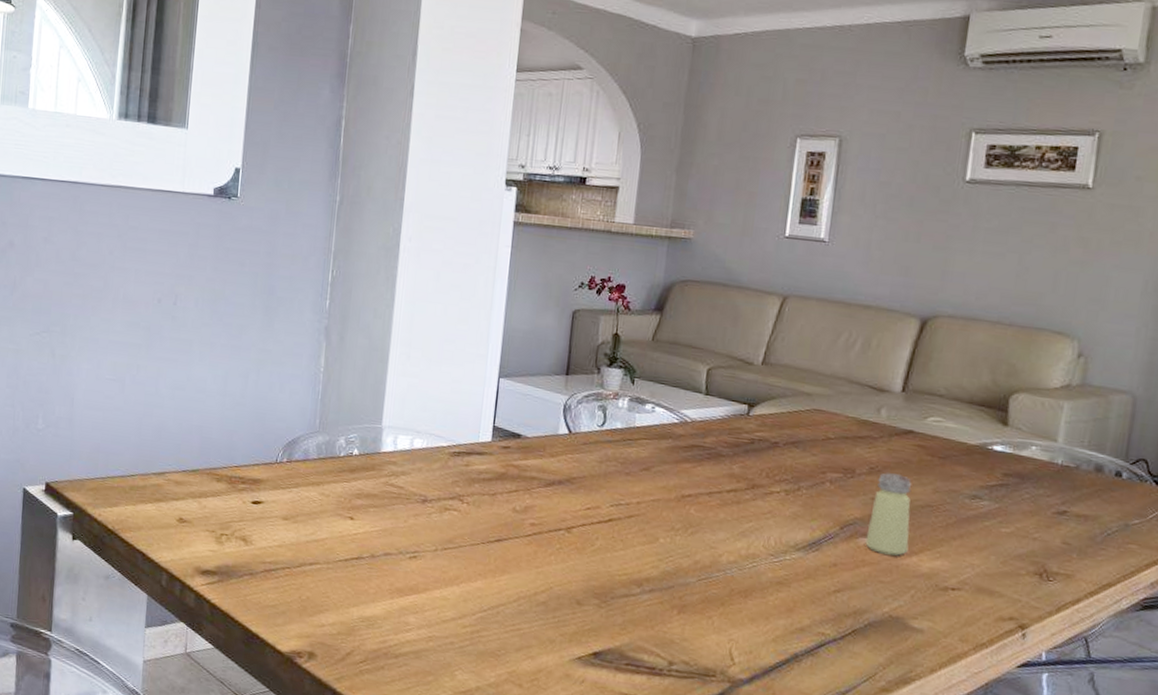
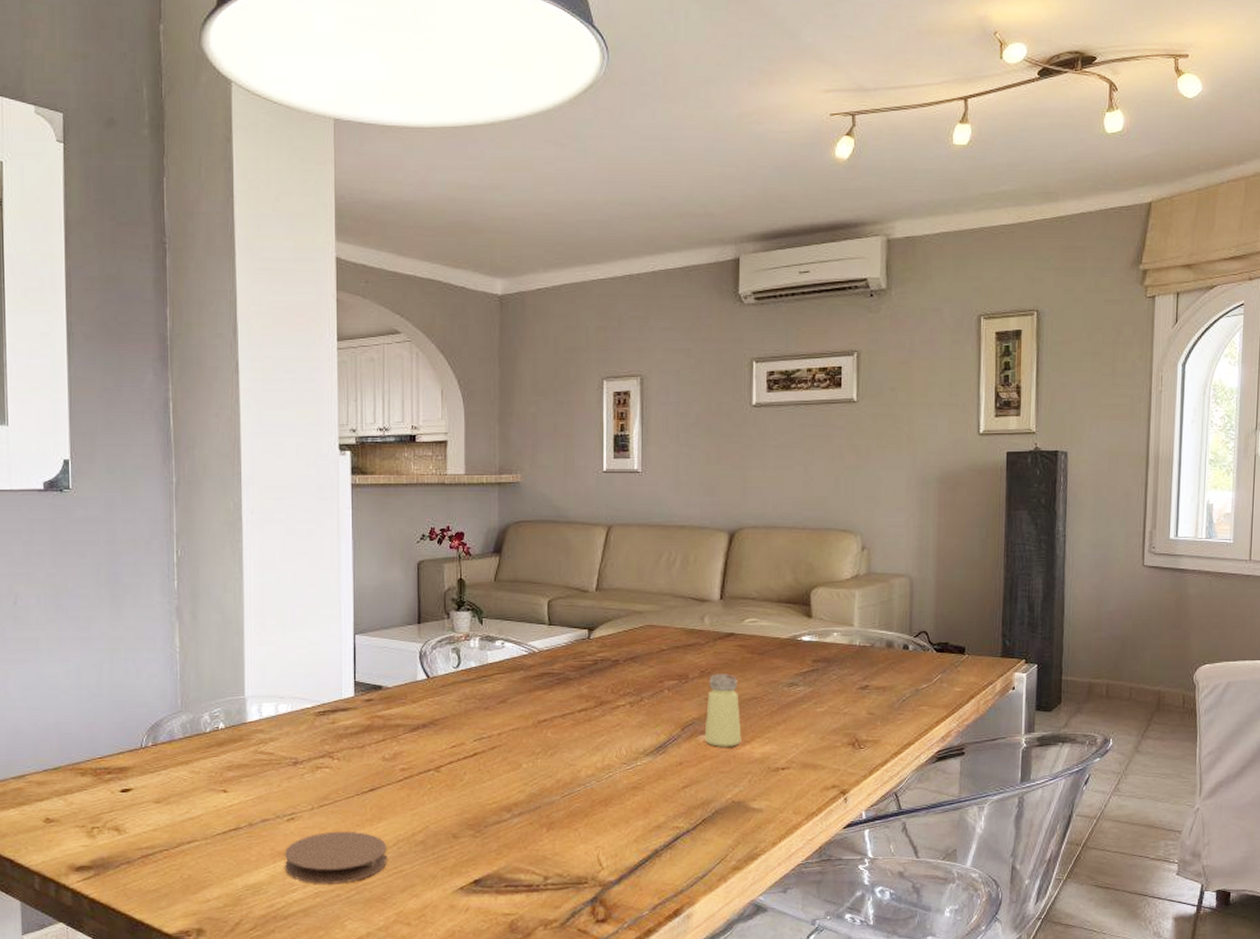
coaster: none [401,576,507,632] -> present [284,831,387,884]

